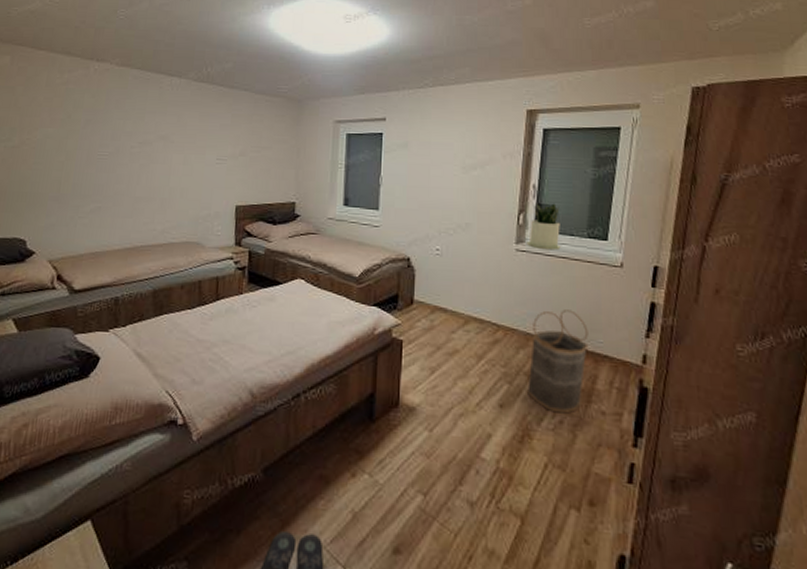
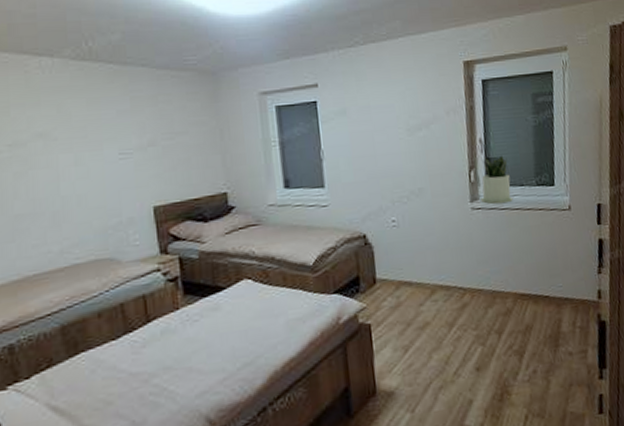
basket: present [526,309,589,414] -> none [497,260,551,364]

